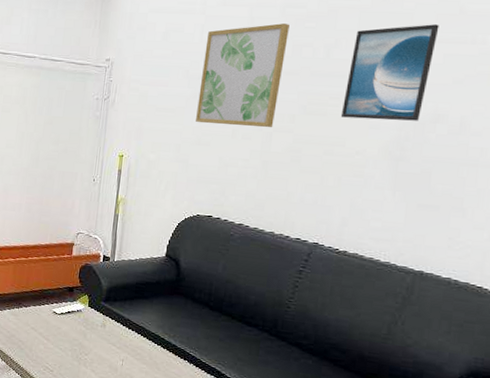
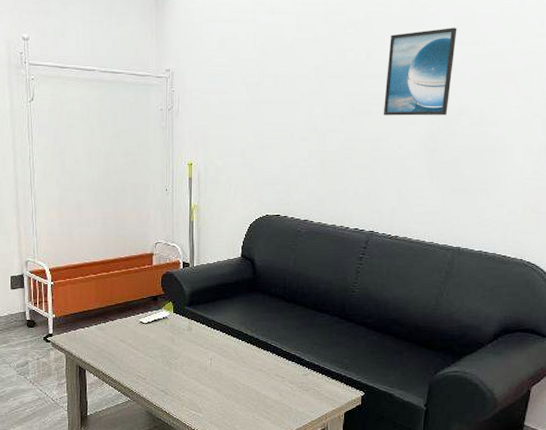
wall art: present [196,23,290,128] -> none [257,30,333,129]

